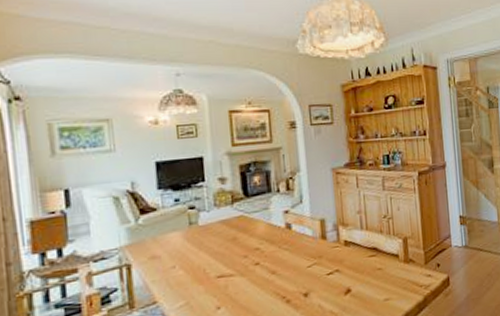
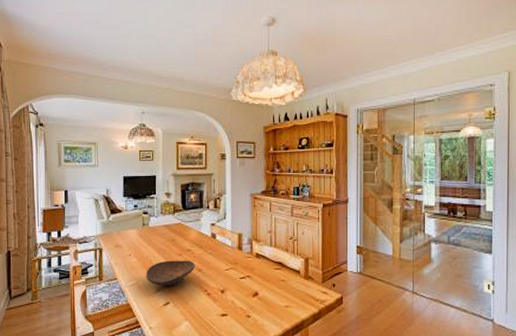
decorative bowl: none [198,261,268,302] -> present [145,260,196,287]

